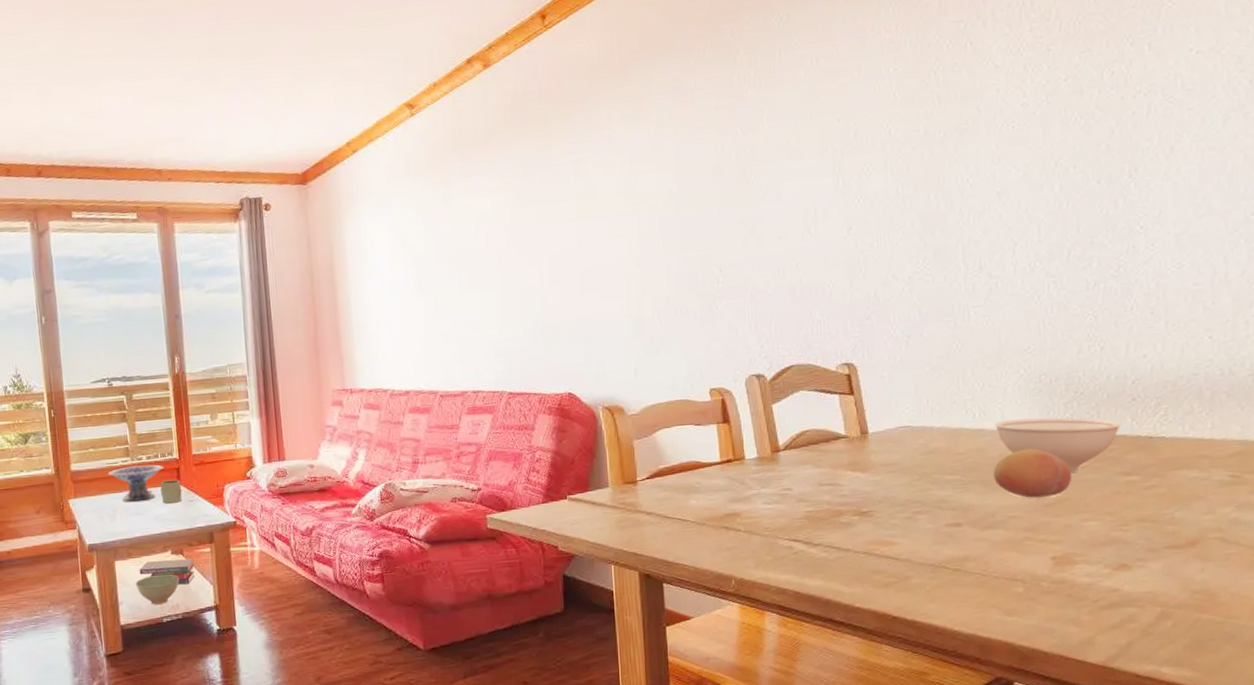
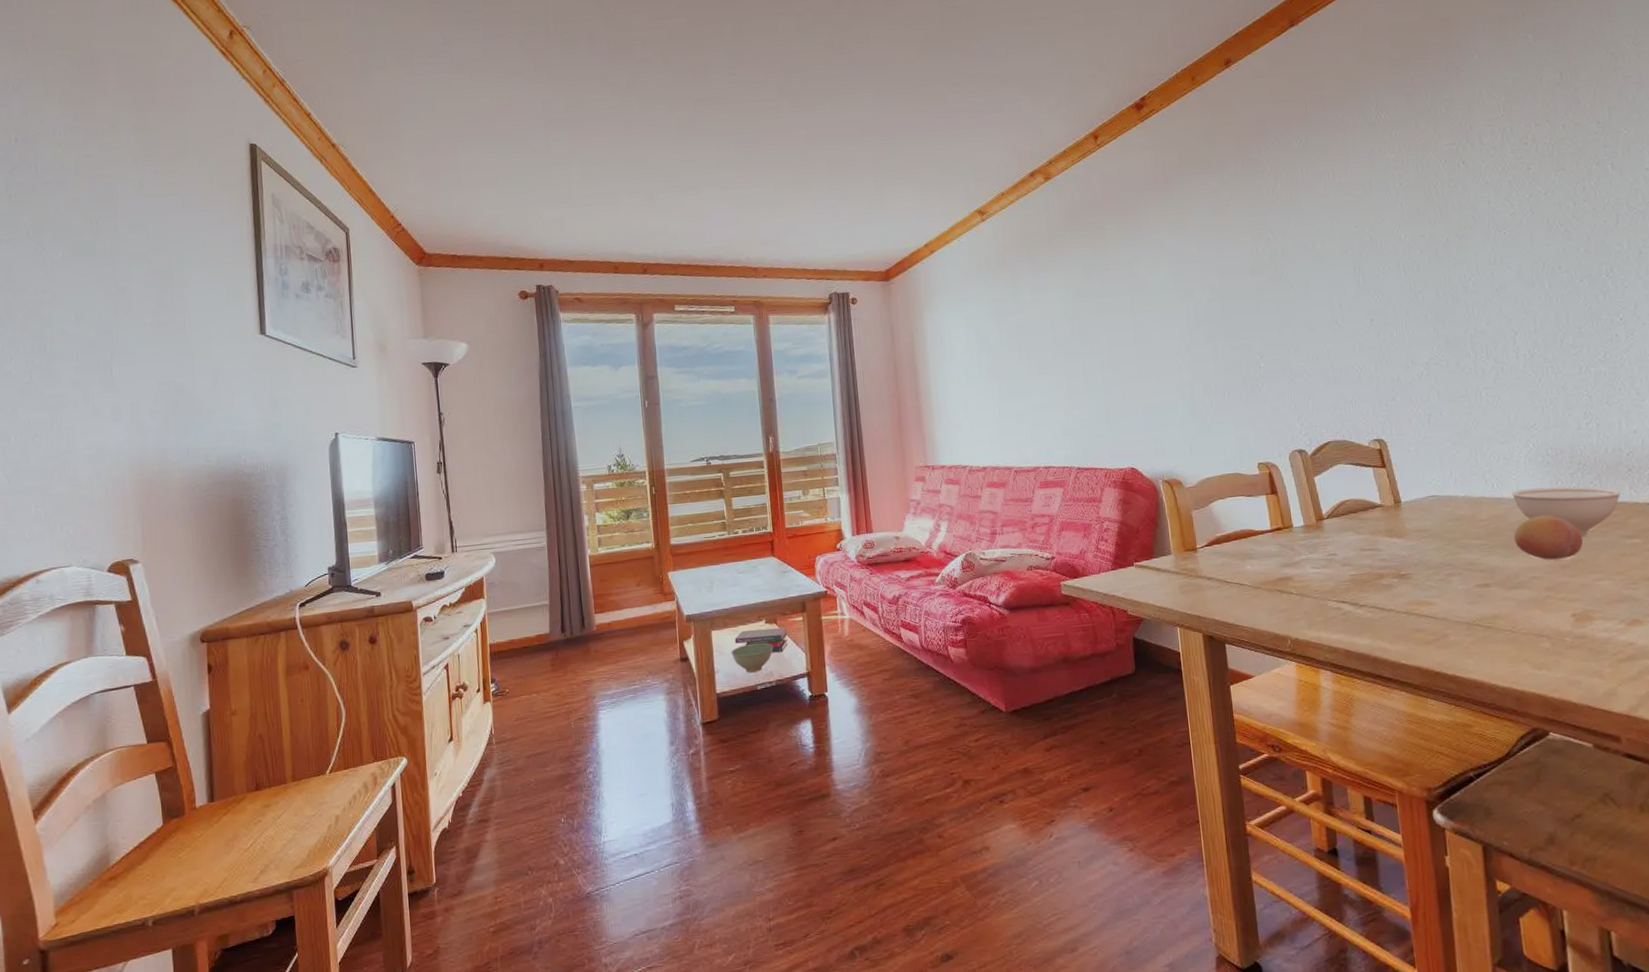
decorative bowl: present [108,464,164,503] -> none [705,538,758,575]
mug: present [160,479,182,505] -> none [755,552,776,576]

